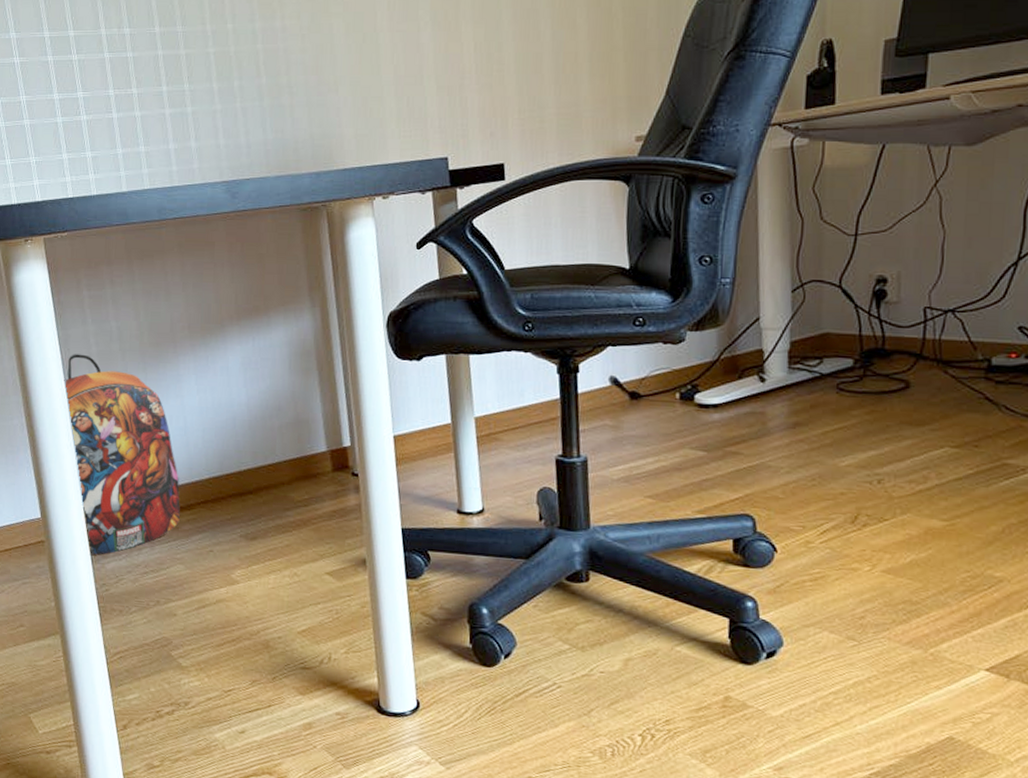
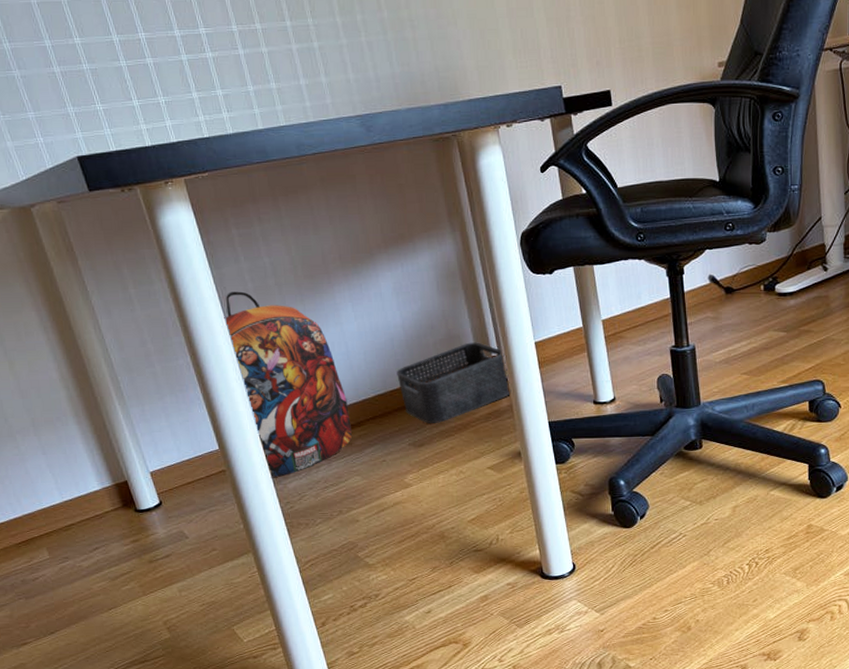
storage bin: none [235,429,362,516] -> present [397,342,512,423]

